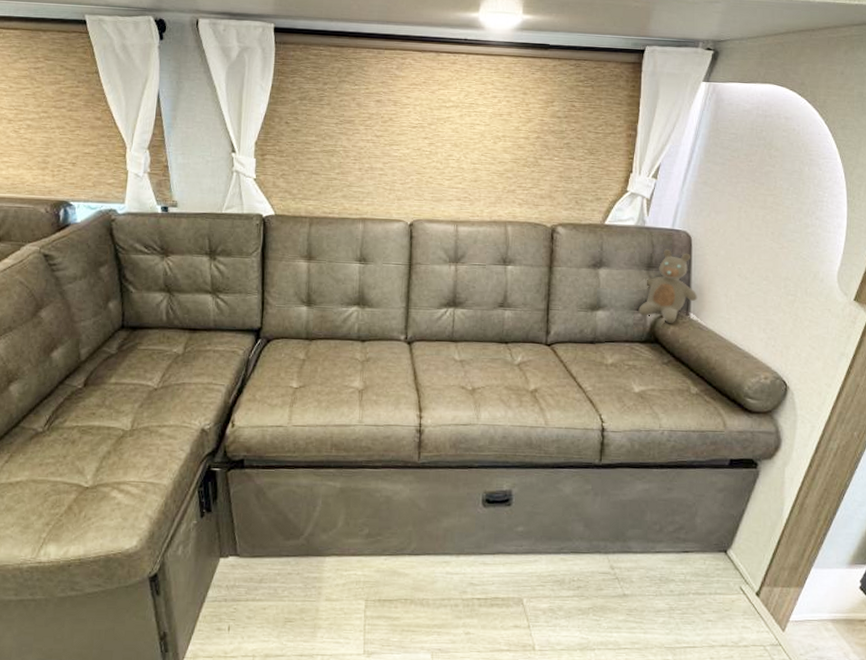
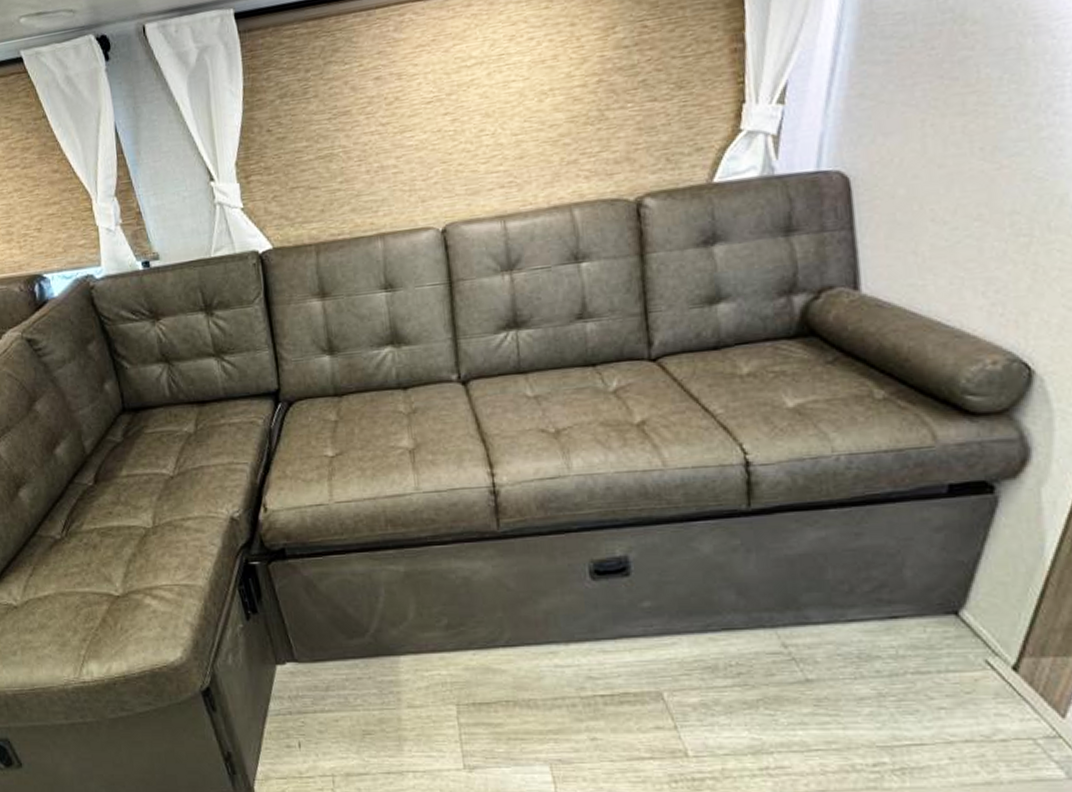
teddy bear: present [638,249,698,323] -> none [779,201,870,305]

